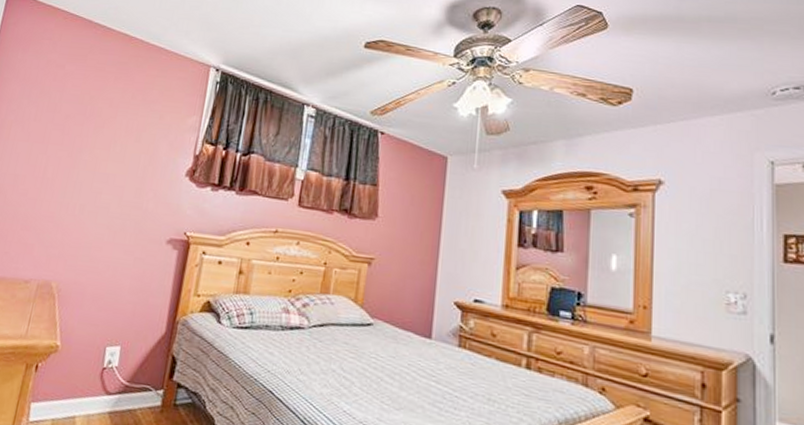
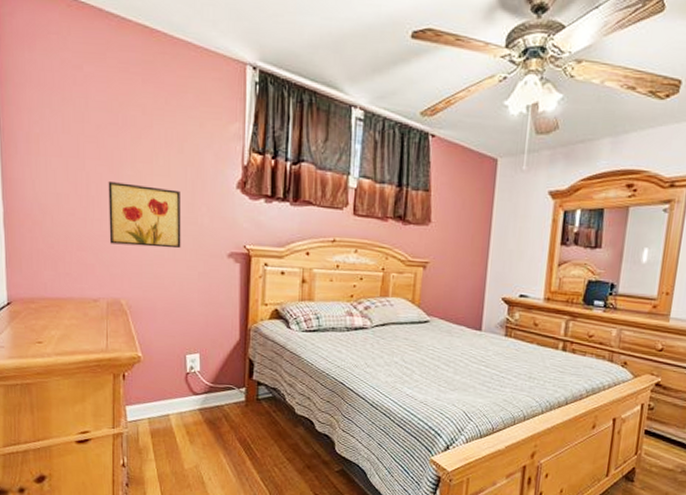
wall art: none [53,164,131,233] -> present [108,180,182,249]

